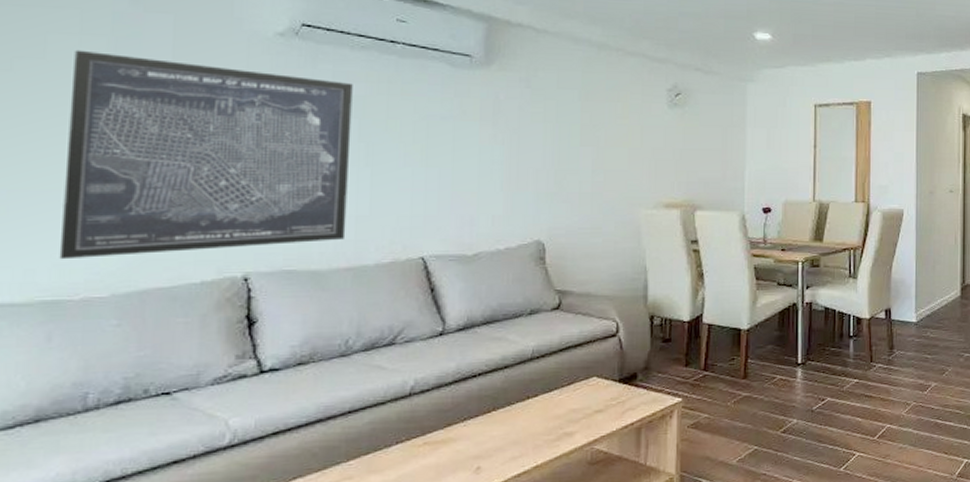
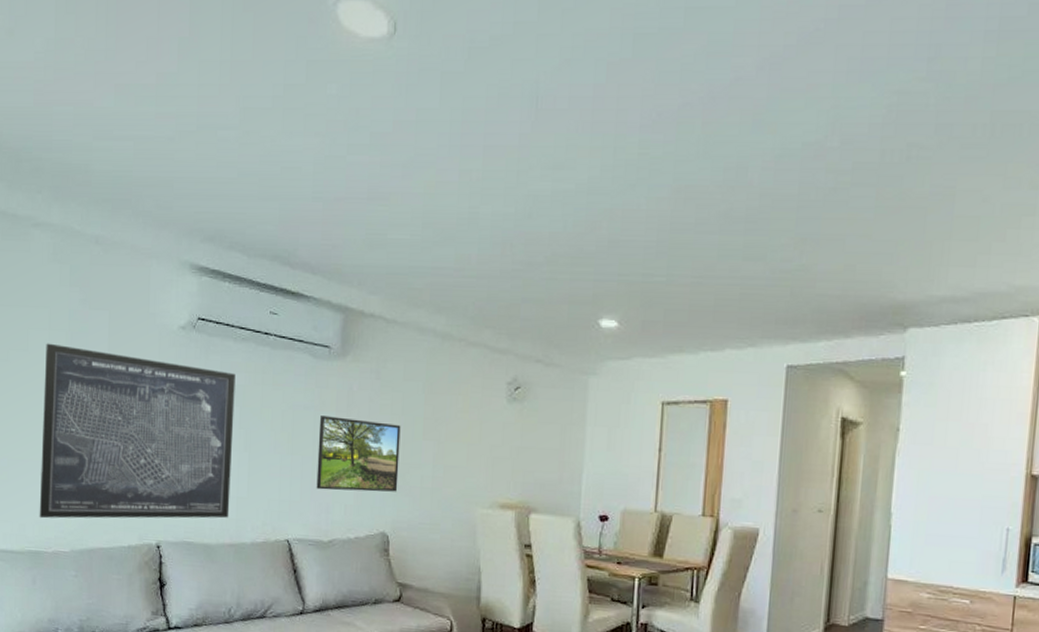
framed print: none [457,126,555,202] -> present [316,416,401,492]

